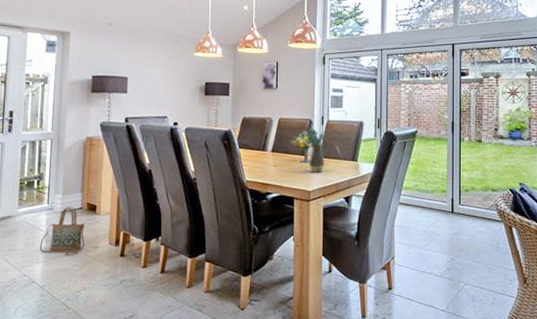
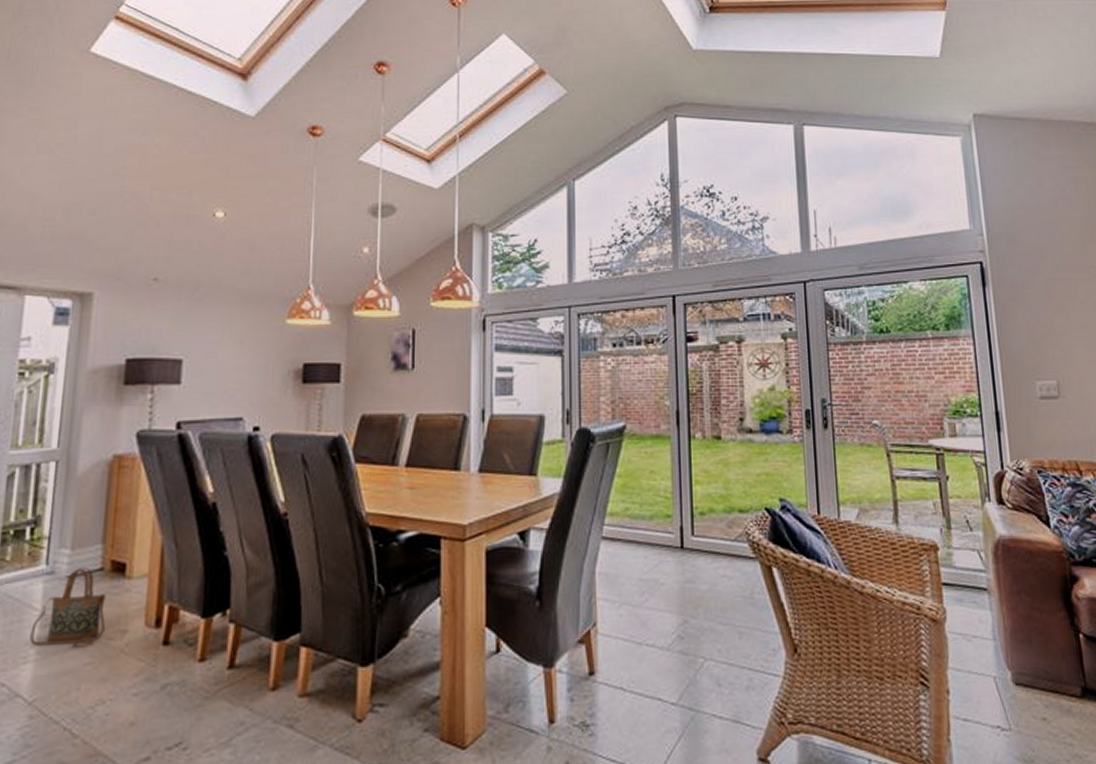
bouquet: present [290,128,315,163] -> none [434,427,471,481]
vase: present [306,127,325,172] -> none [458,427,487,496]

